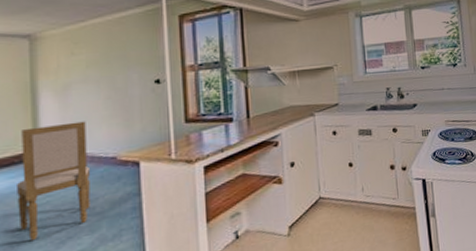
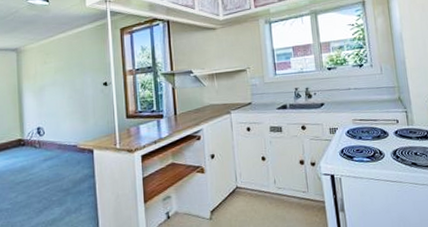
dining chair: present [17,121,91,242] -> none [10,116,59,209]

